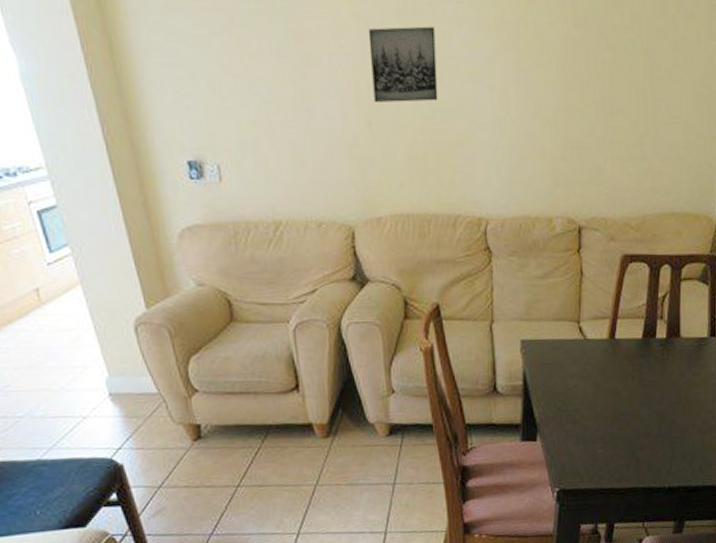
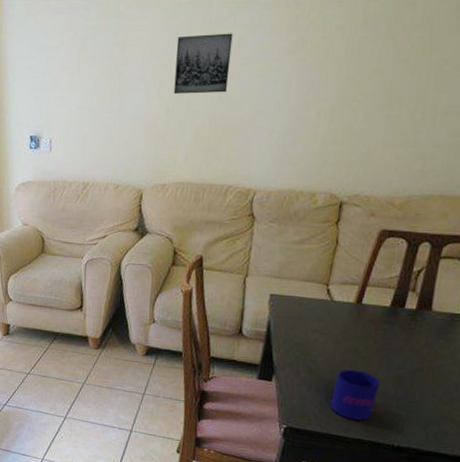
mug: none [600,412,644,469] -> present [330,369,381,421]

